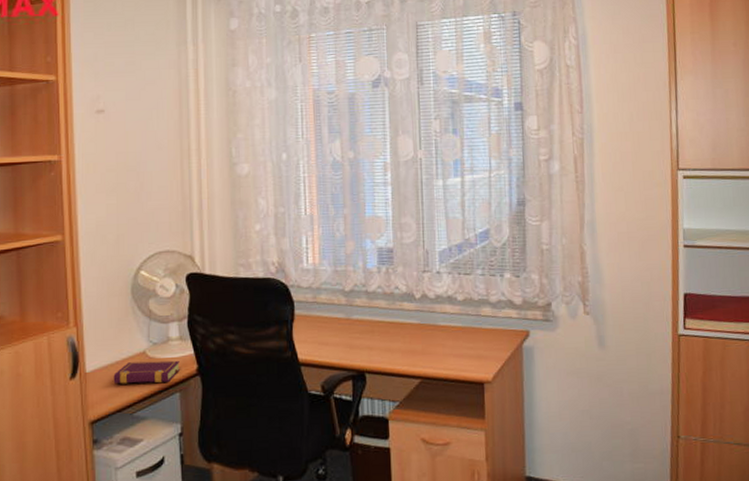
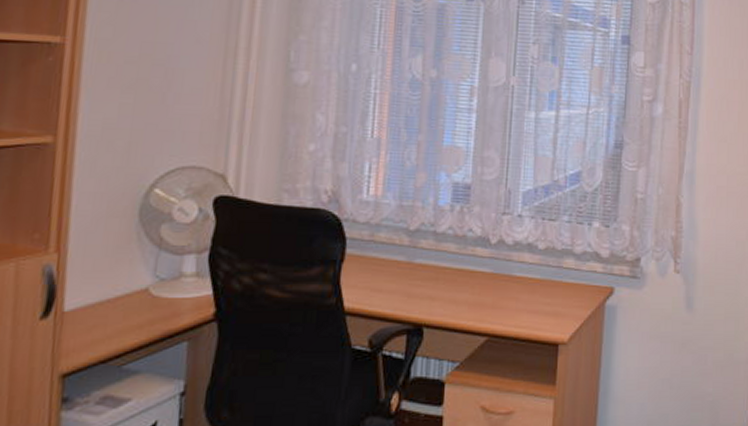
book: present [113,360,180,384] -> none [100,301,192,329]

